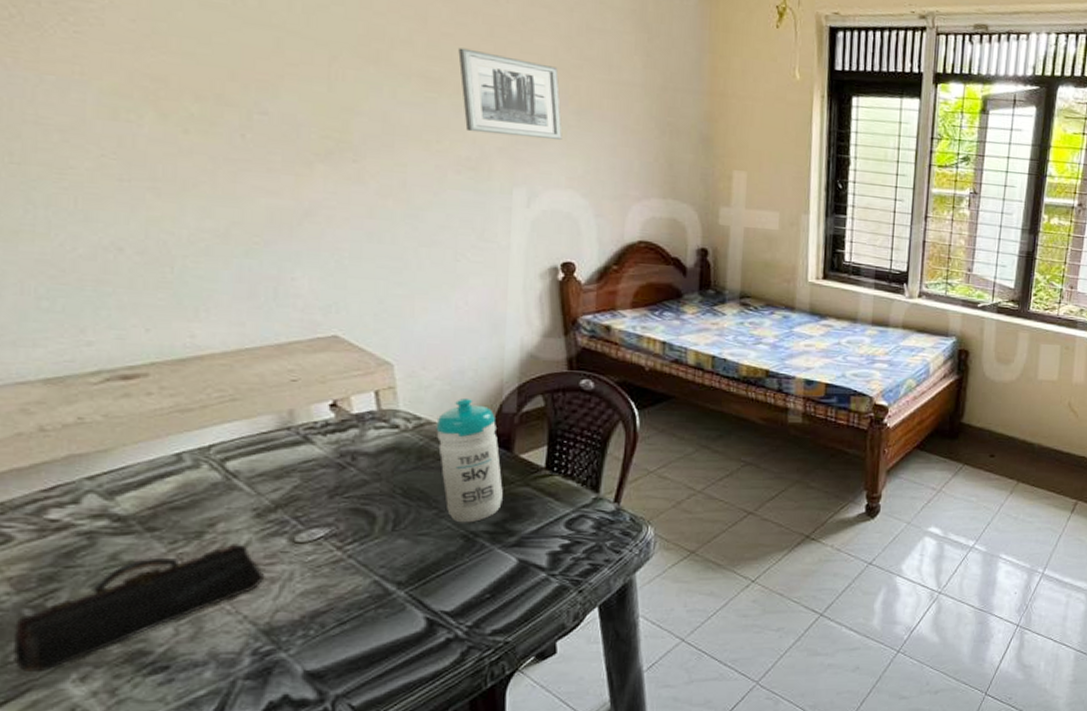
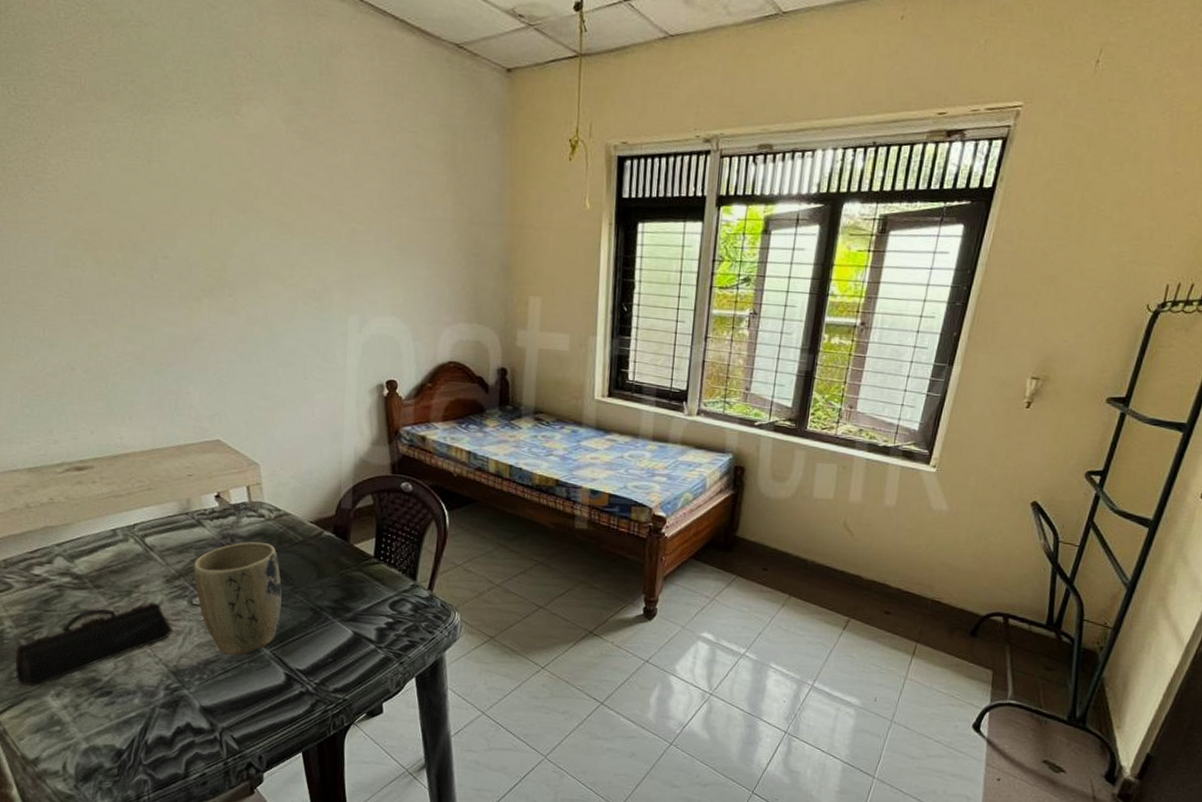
plant pot: none [296,458,422,603] -> present [193,541,282,656]
water bottle: present [436,399,503,523] -> none [291,495,342,599]
wall art: present [458,47,562,140] -> none [305,195,387,272]

